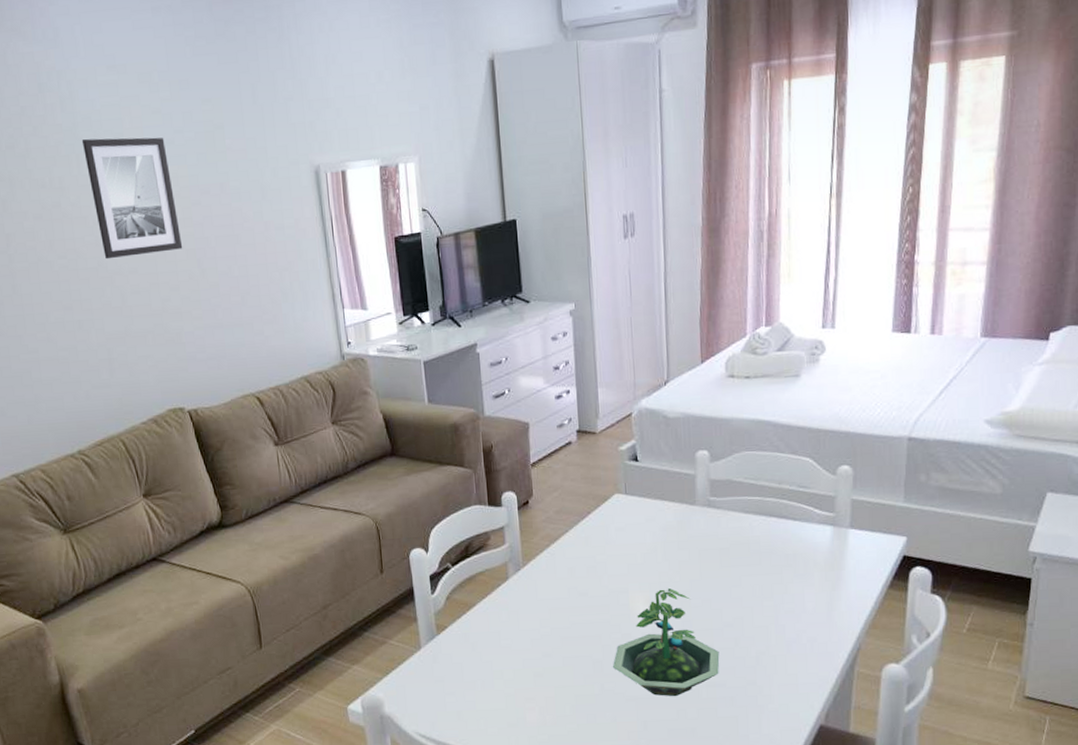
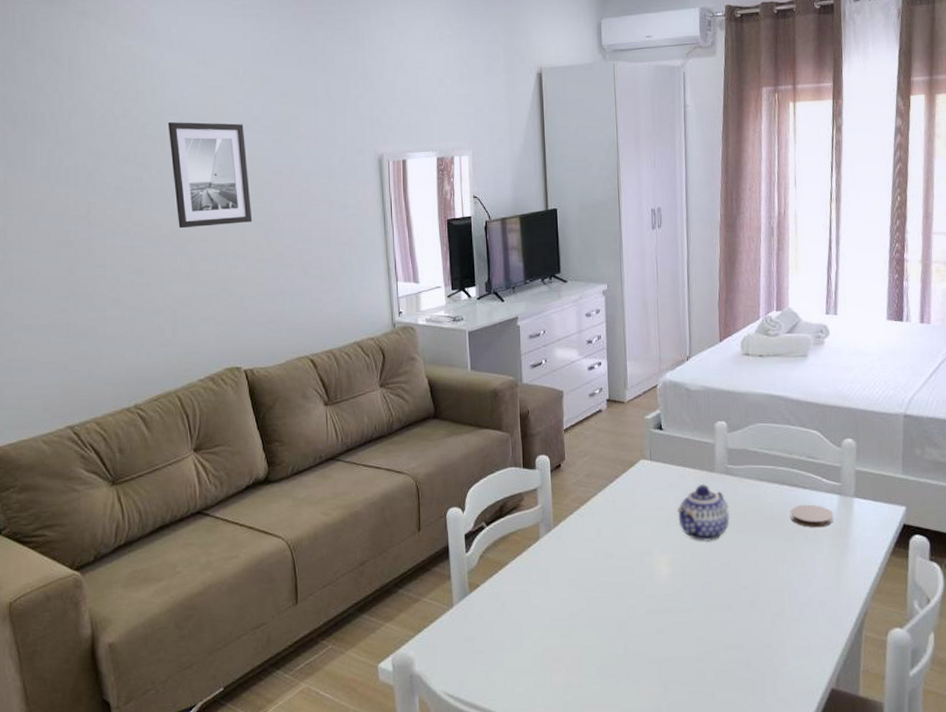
terrarium: present [612,587,720,697] -> none [636,550,737,659]
teapot: none [654,517,713,579] -> present [676,483,730,542]
coaster: none [779,536,826,562] -> present [791,504,834,528]

